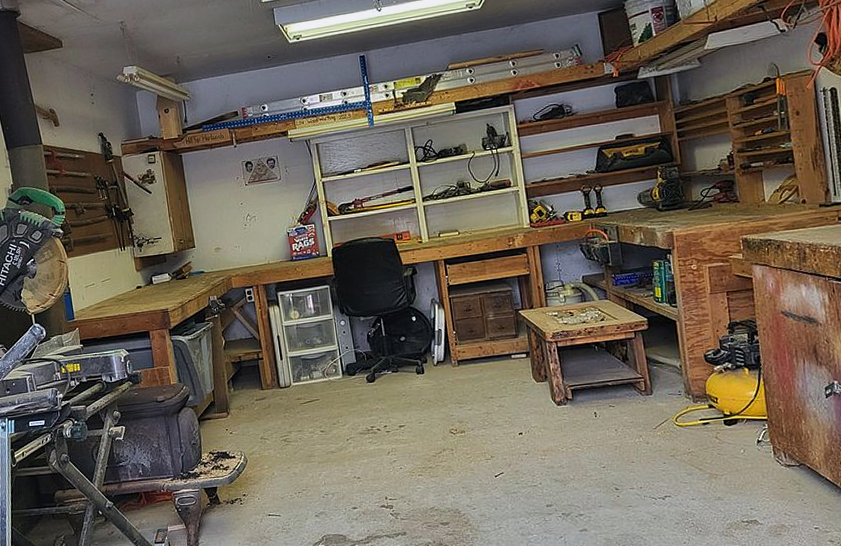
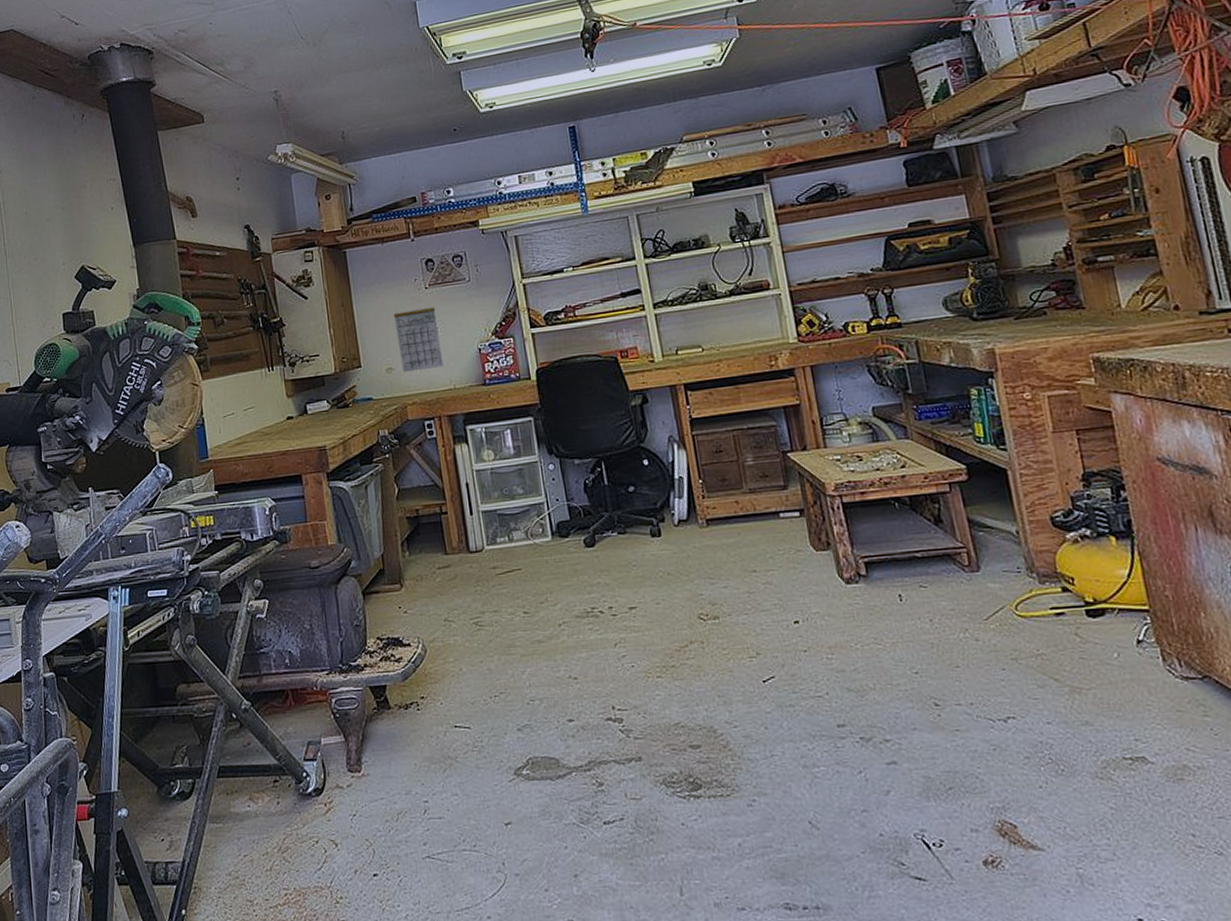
calendar: none [220,199,260,252] -> present [393,306,444,373]

